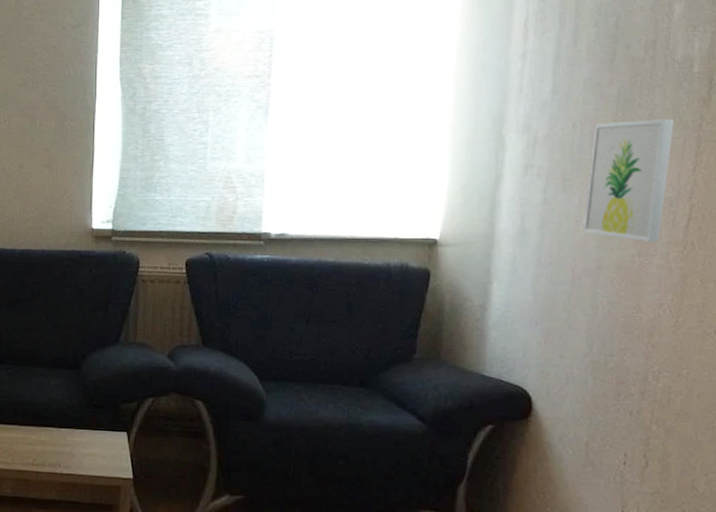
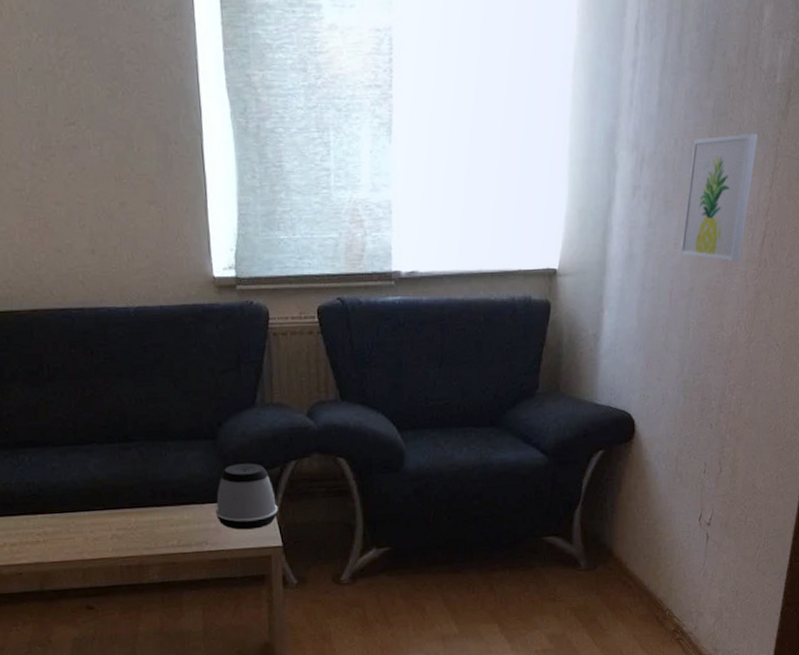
speaker: none [70,394,132,459] -> present [214,463,278,530]

